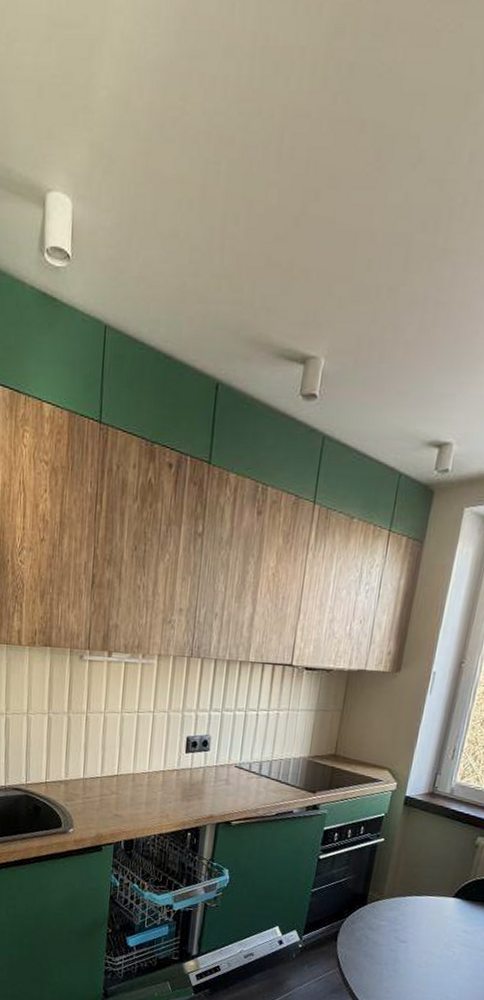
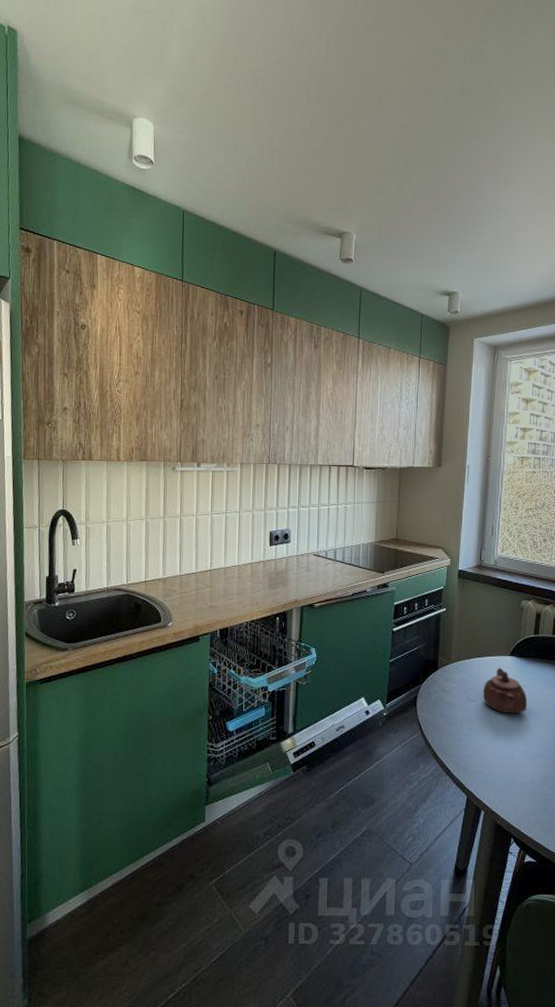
teapot: none [414,908,467,962] -> present [482,667,528,715]

